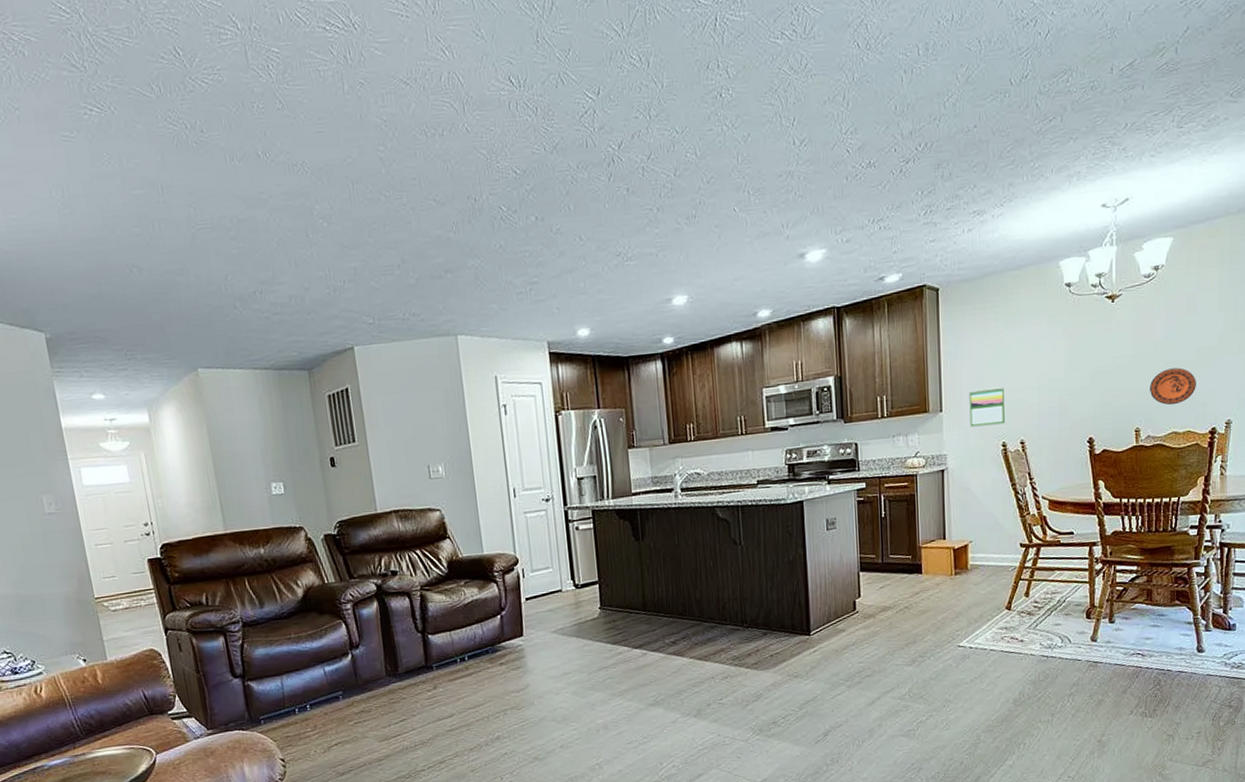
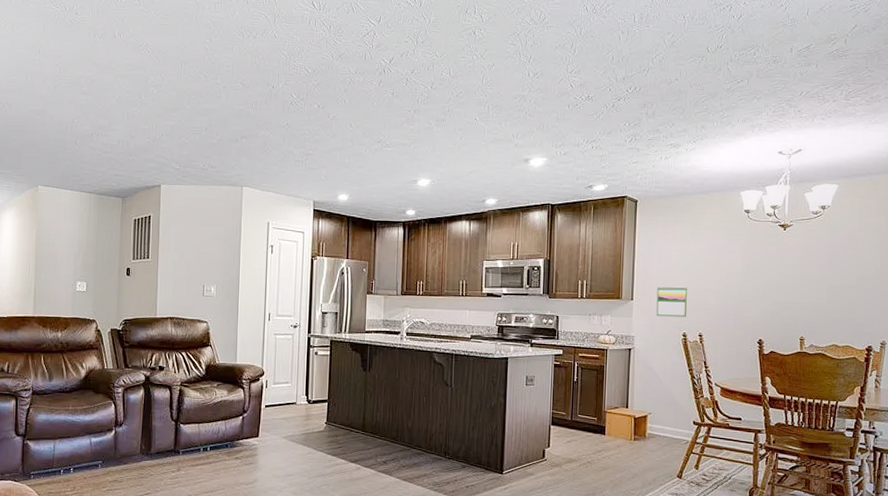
decorative plate: present [1149,367,1196,406] -> none [813,291,855,322]

